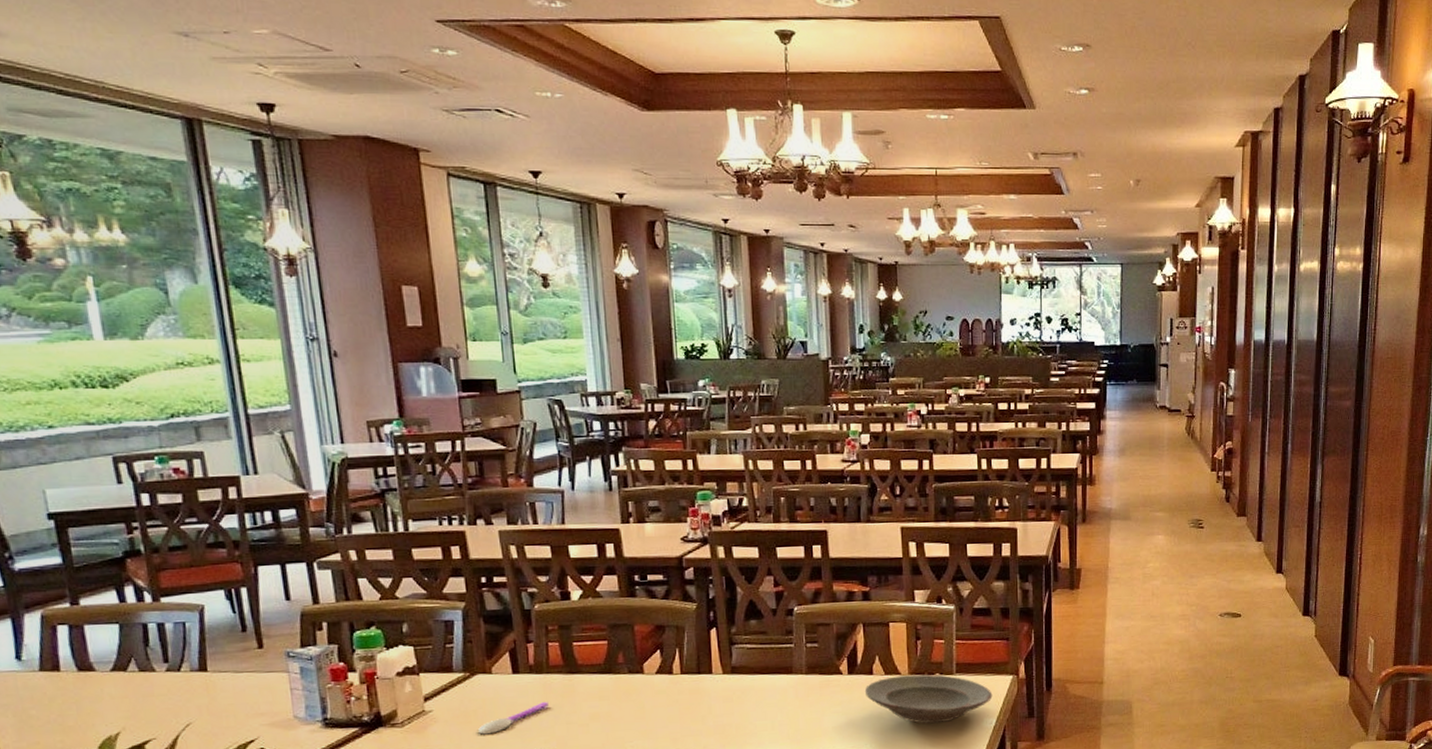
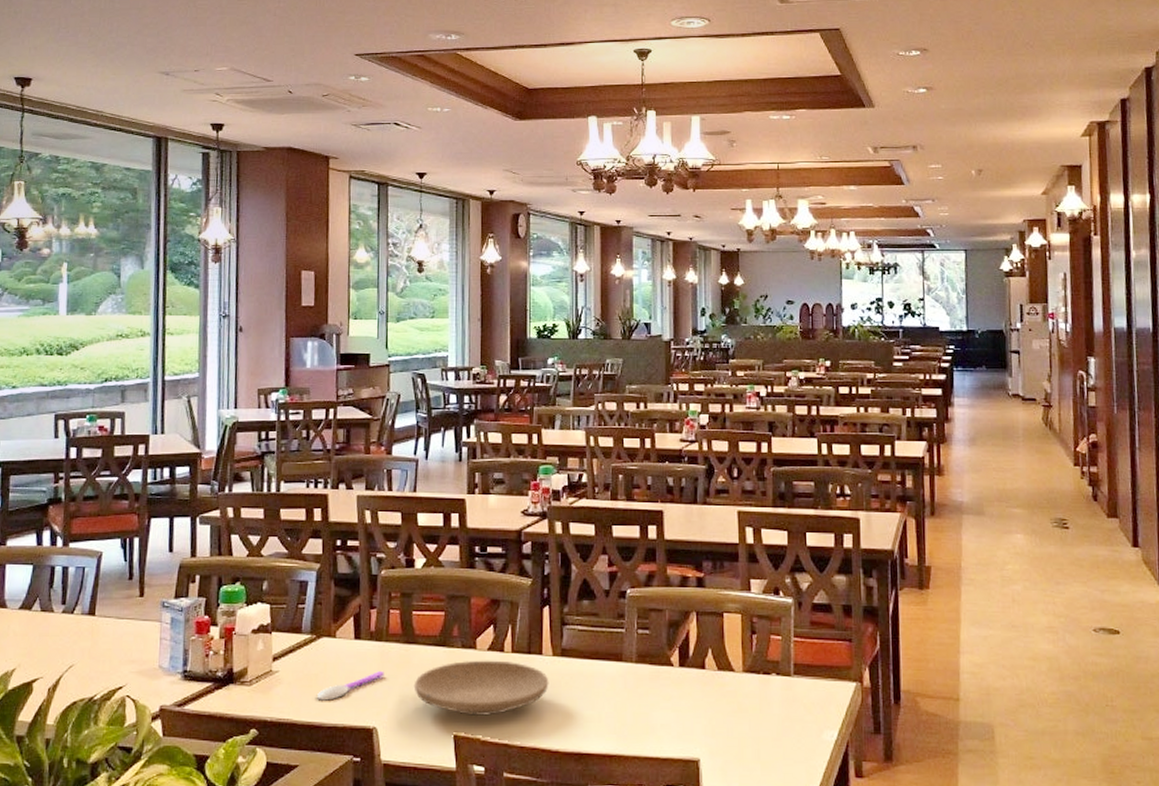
plate: none [581,682,721,736] -> present [413,660,549,717]
plate: present [864,674,993,724] -> none [696,673,834,731]

